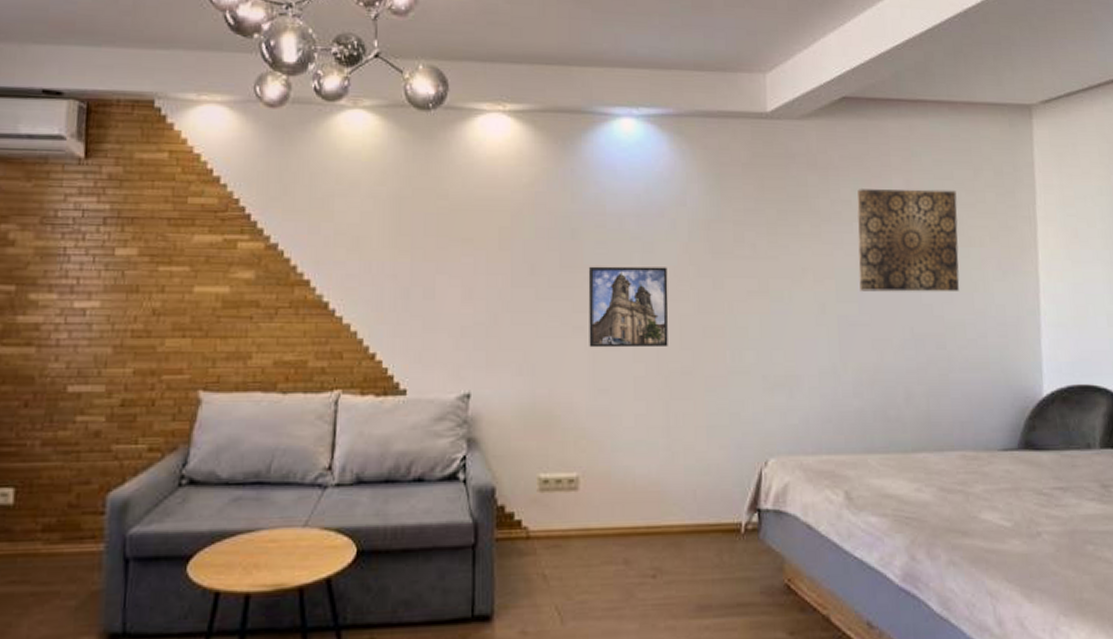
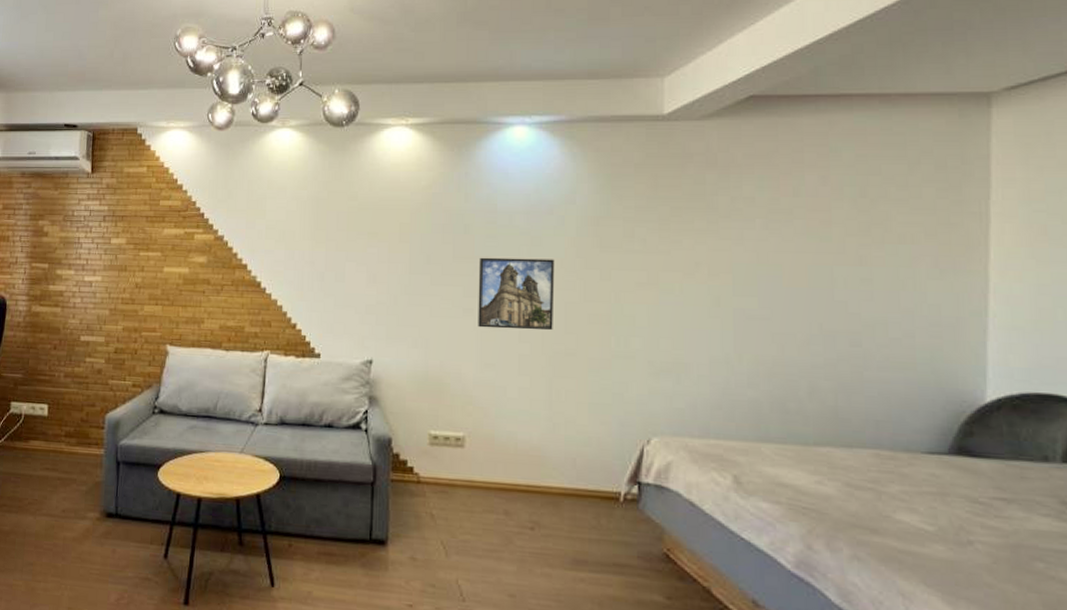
wall art: present [857,189,960,292] -> none [760,185,885,290]

